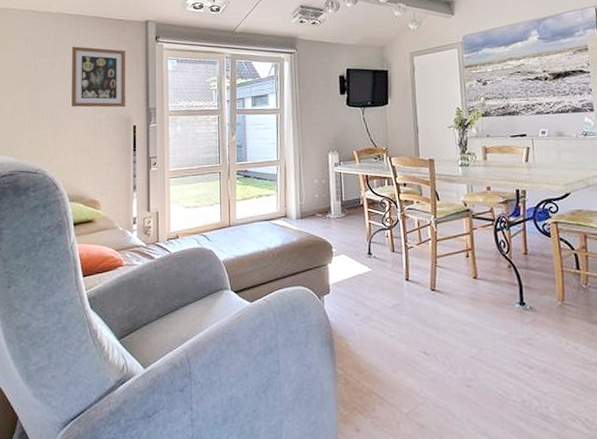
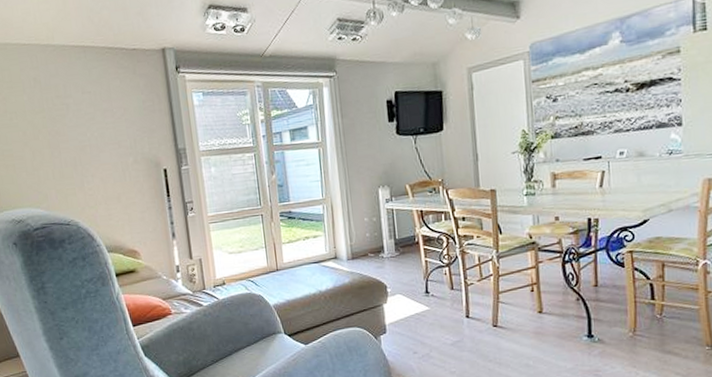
wall art: present [71,46,126,108] -> none [85,83,153,153]

